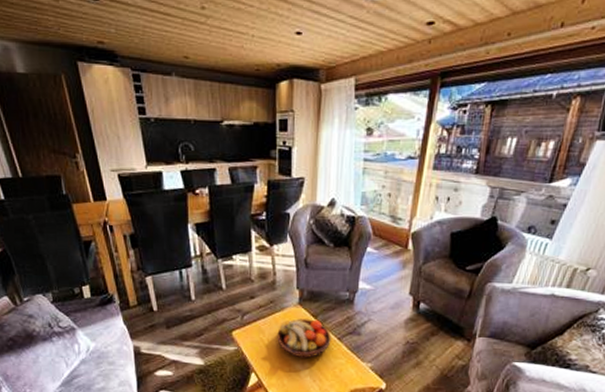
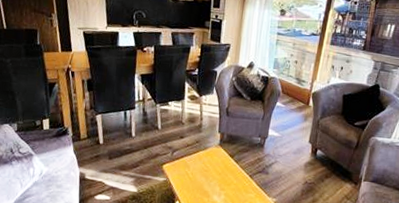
fruit bowl: present [277,318,331,358] -> none [199,157,244,191]

